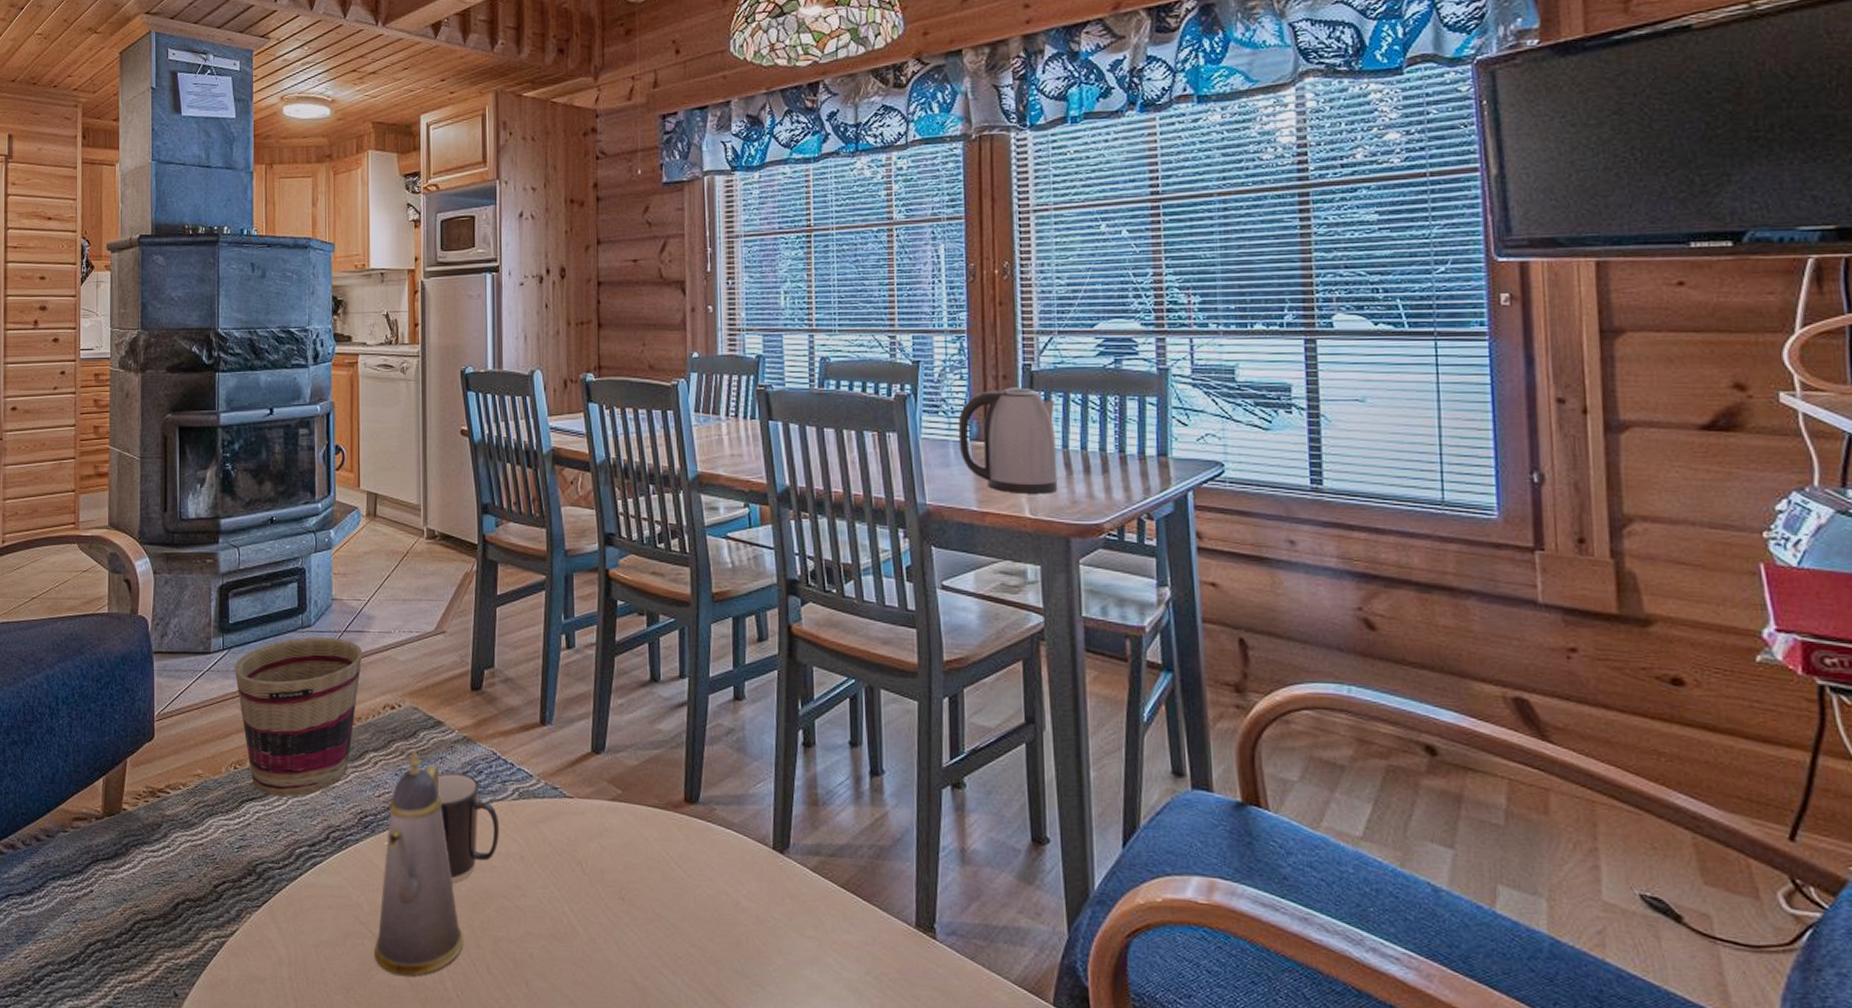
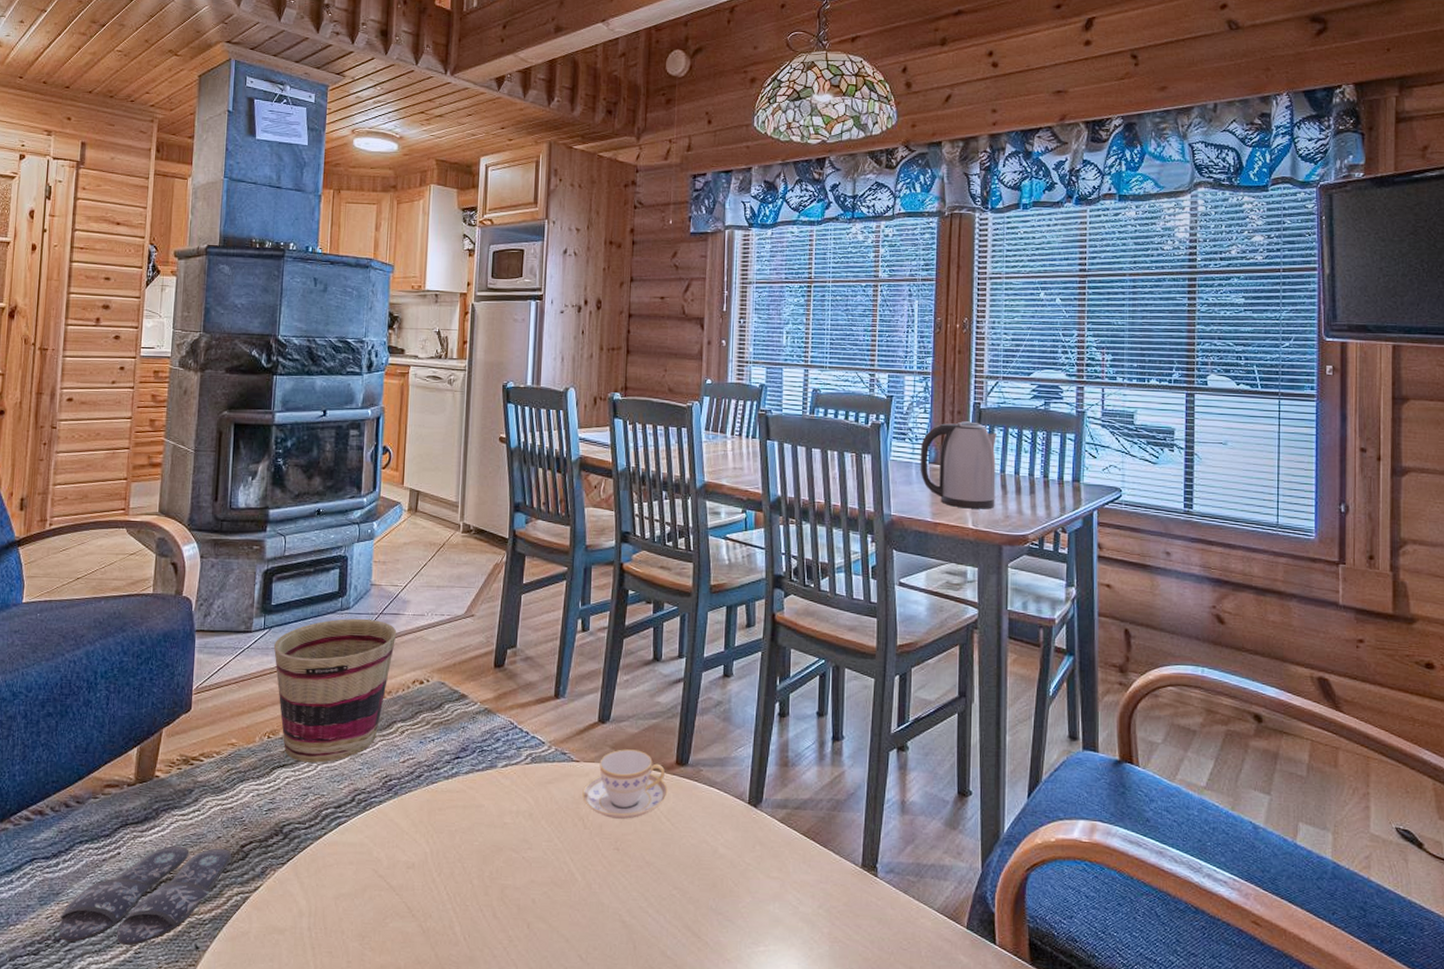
slippers: none [38,884,206,991] -> present [59,845,232,946]
coffee pot: present [374,751,463,976] -> none [390,721,473,923]
mug: present [437,772,500,883] -> none [458,740,513,839]
teacup: none [579,784,677,865] -> present [582,749,668,819]

